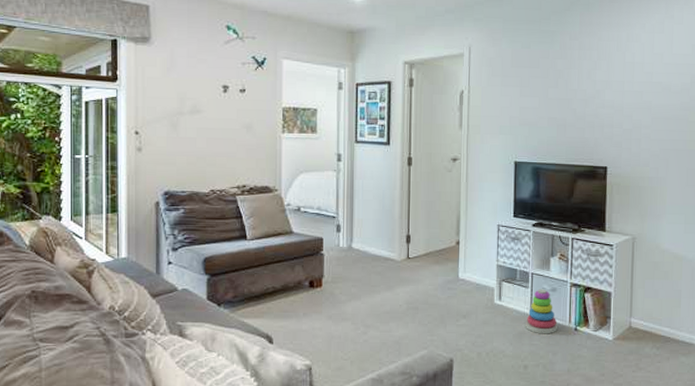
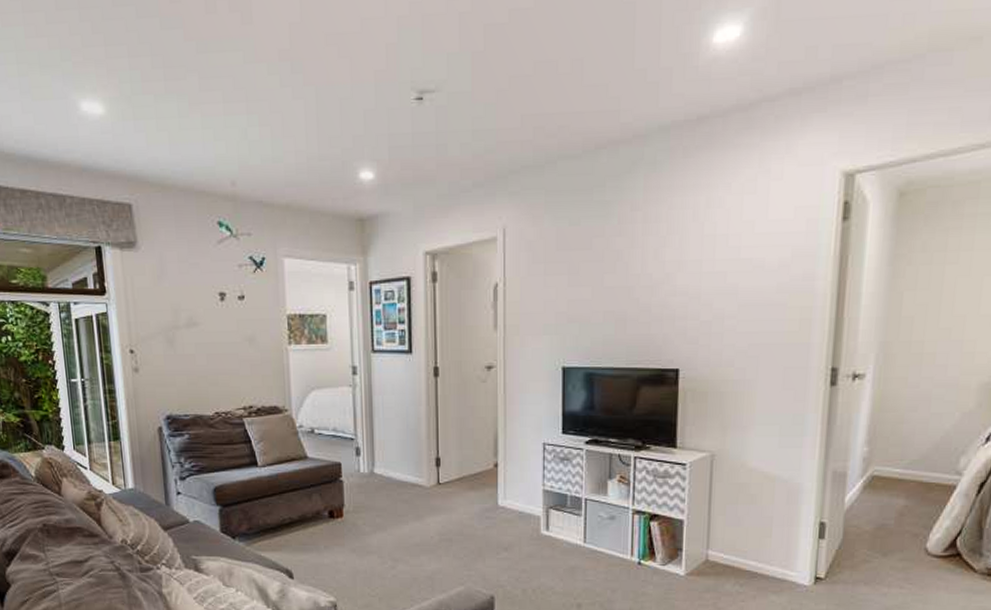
stacking toy: present [526,289,557,334] -> none [579,517,617,569]

